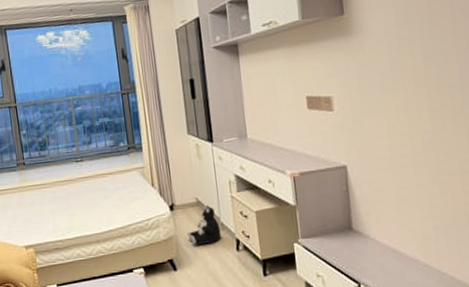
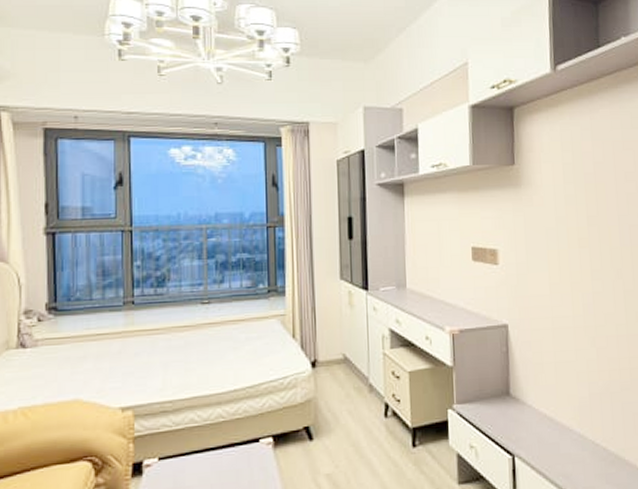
plush toy: present [186,205,221,245] -> none [328,363,368,409]

